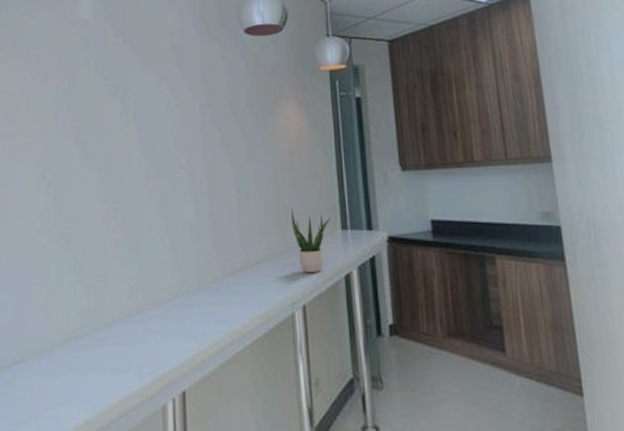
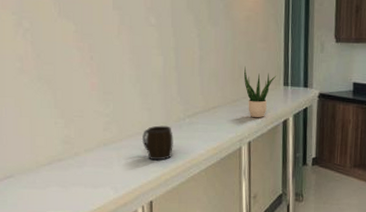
mug: none [171,288,210,335] -> present [141,125,173,161]

